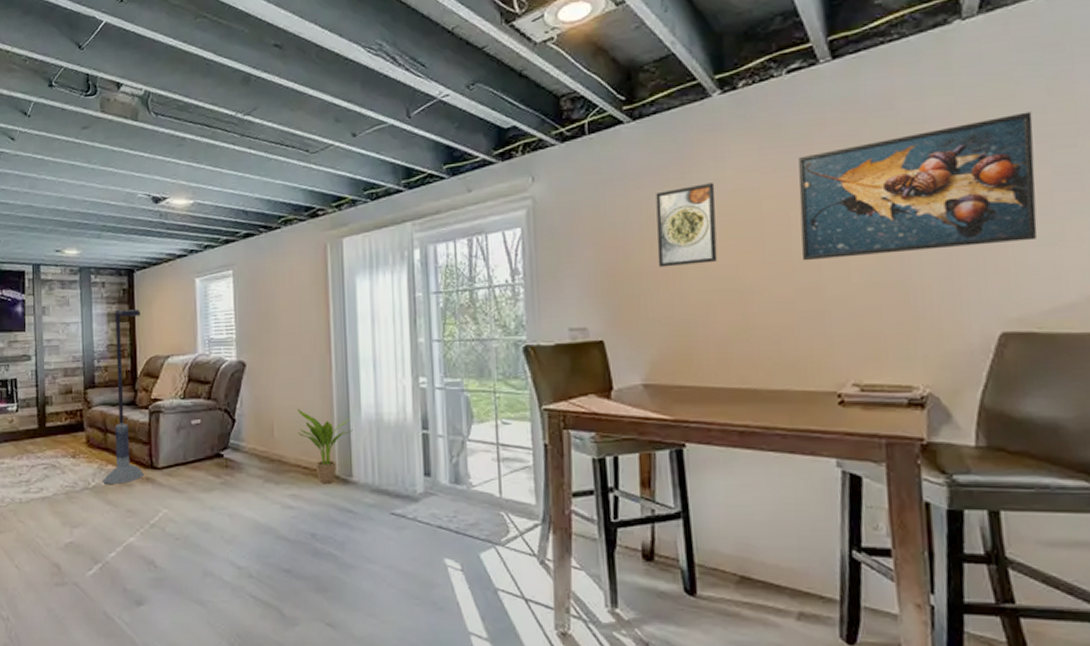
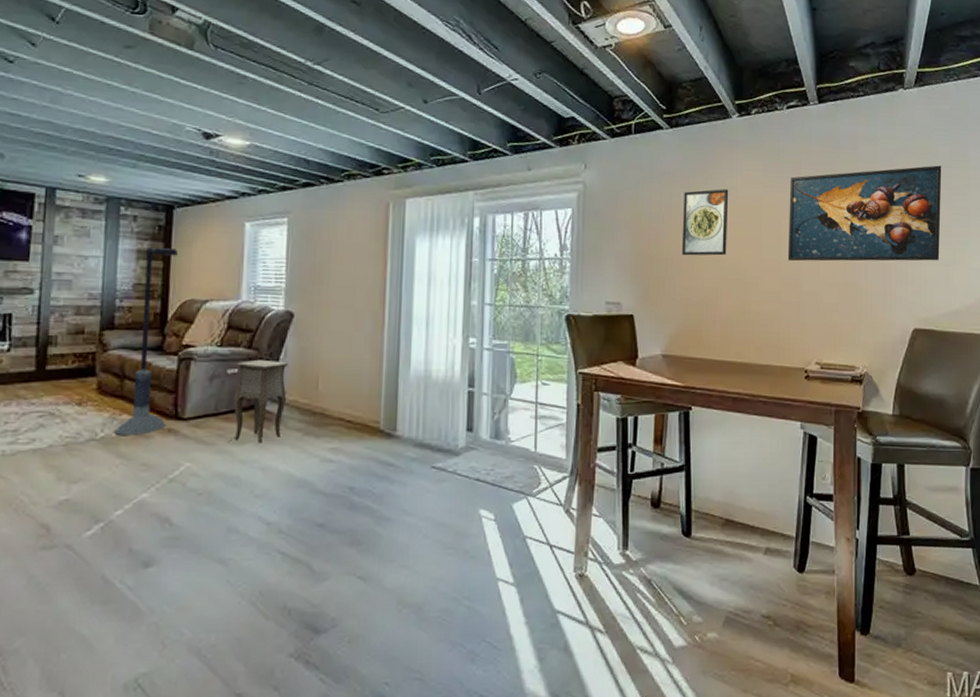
side table: none [197,409,246,490] -> present [227,359,289,443]
potted plant: present [297,409,353,484] -> none [343,362,401,438]

